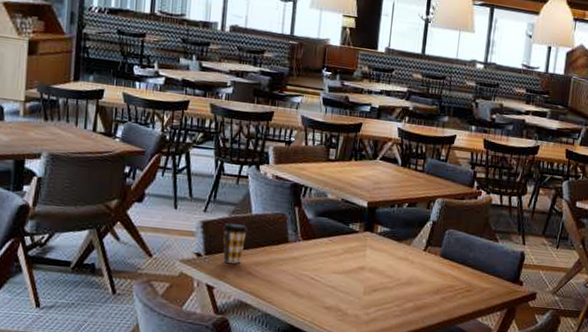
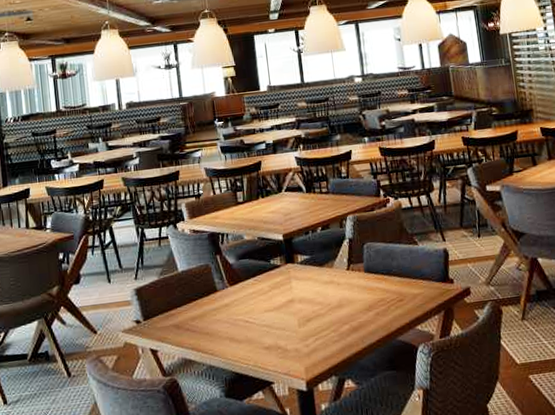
coffee cup: present [222,223,248,264] -> none [154,283,178,324]

